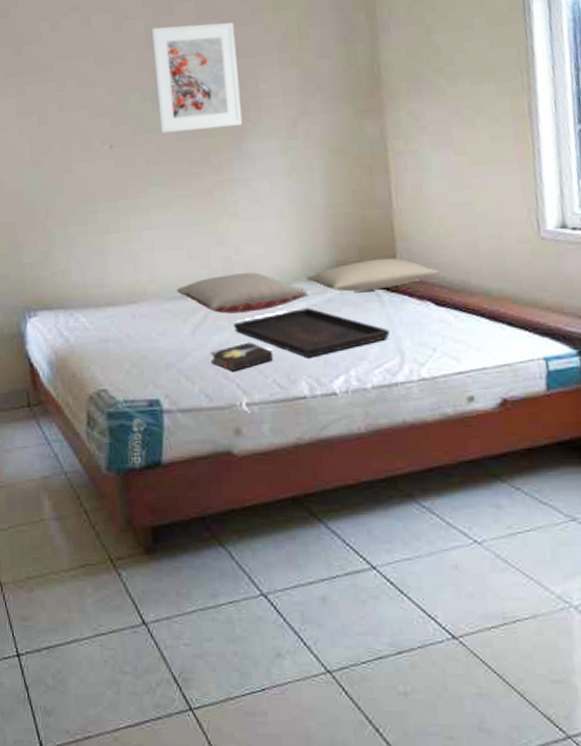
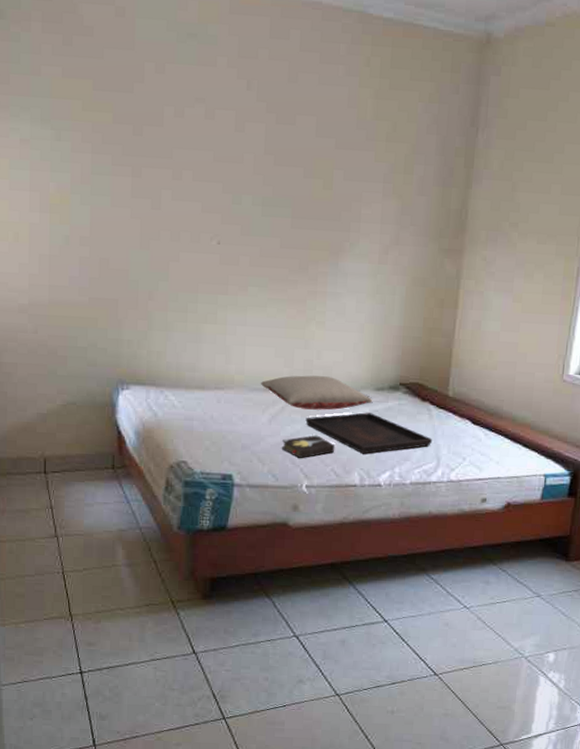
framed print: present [151,22,243,134] -> none [267,135,349,244]
pillow: present [305,257,439,292] -> none [373,379,480,405]

